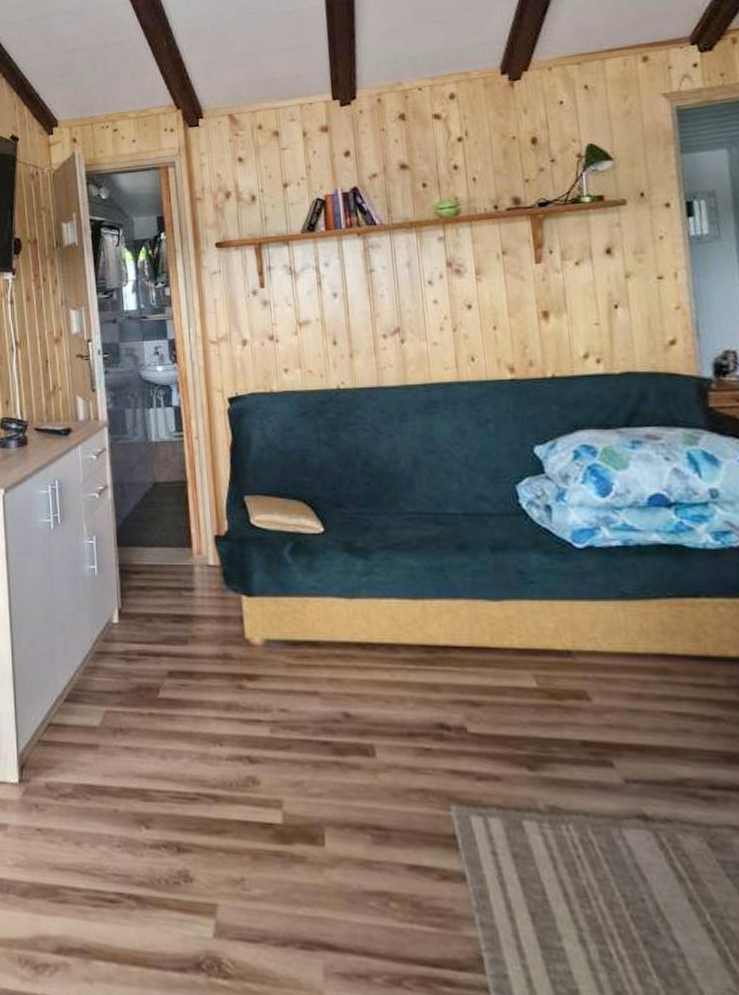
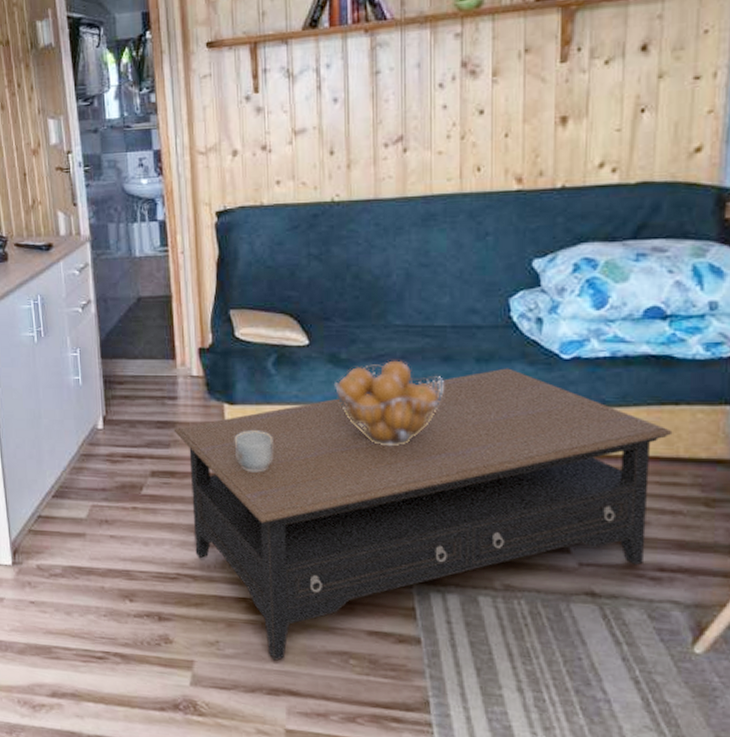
coffee table: none [191,557,698,904] -> present [173,368,673,661]
mug: none [254,625,294,673] -> present [235,430,272,473]
fruit basket: none [352,549,462,643] -> present [335,360,444,447]

